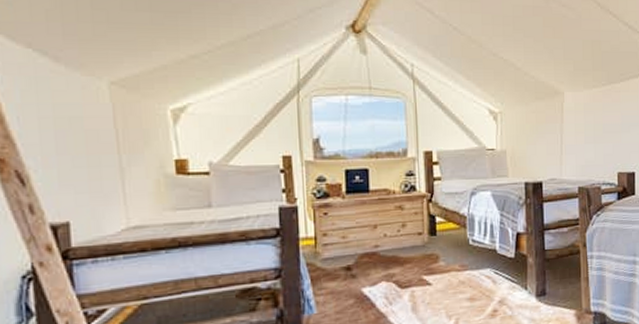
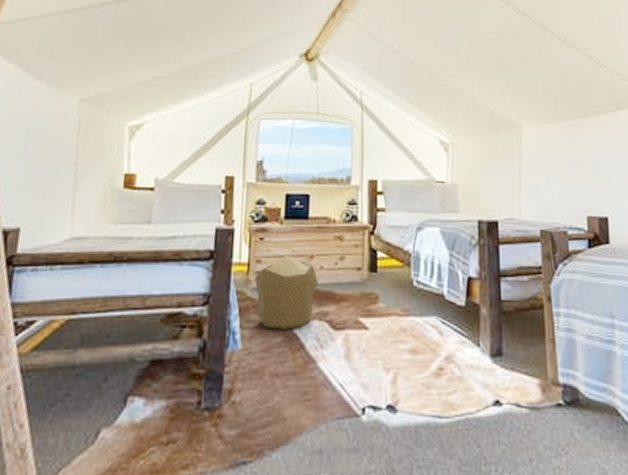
pouf: none [323,226,383,294] -> present [254,254,318,330]

